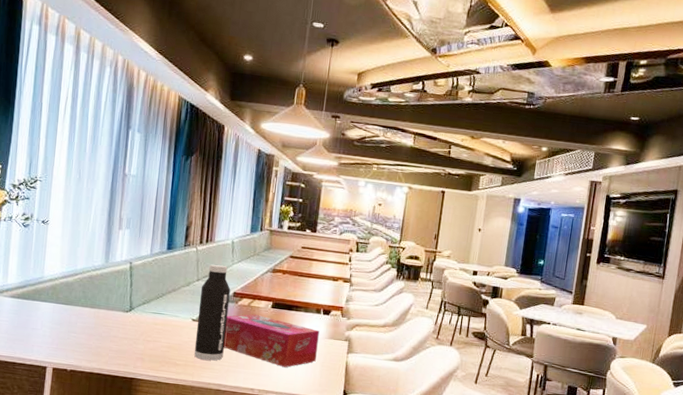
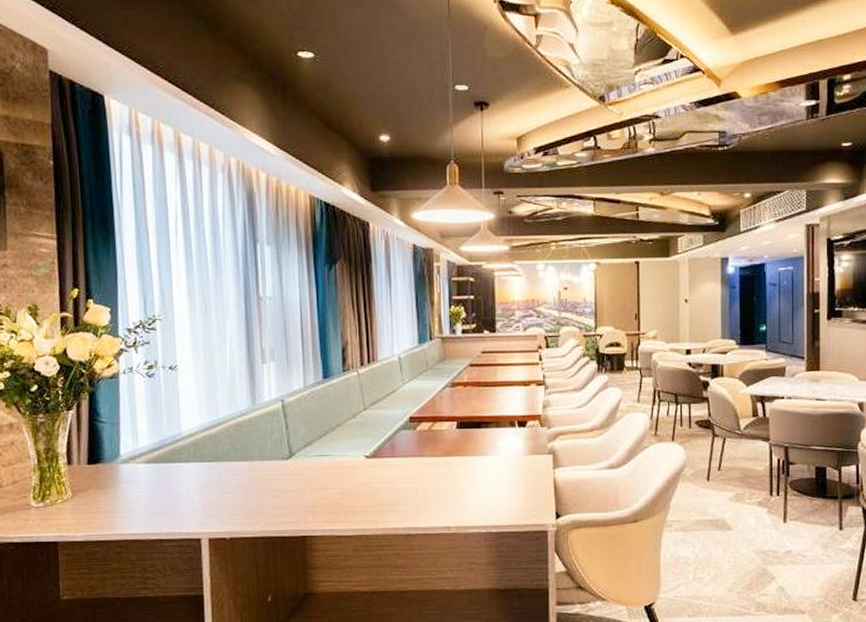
water bottle: present [194,264,231,361] -> none [370,388,409,502]
tissue box: present [223,314,319,368] -> none [405,438,518,497]

